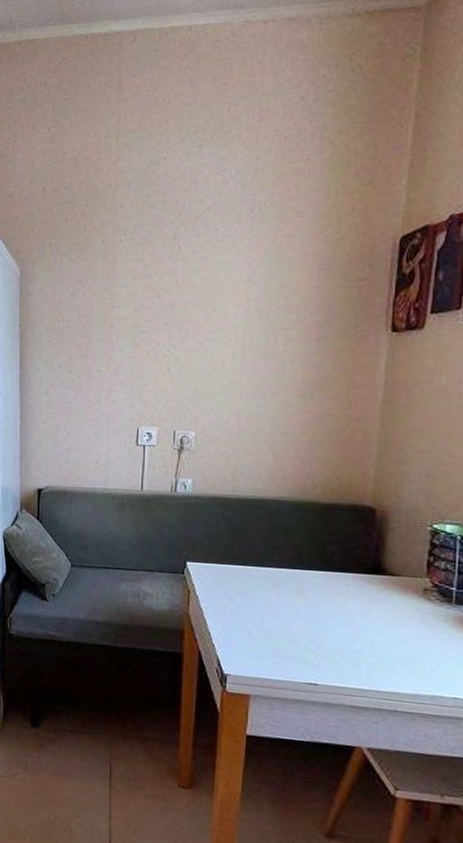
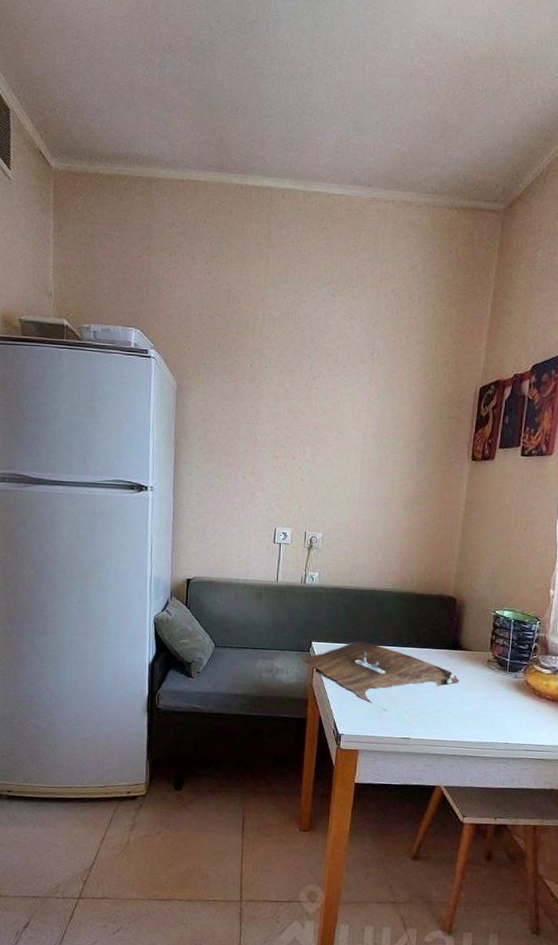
cutting board: none [174,561,384,647] -> present [301,641,460,710]

